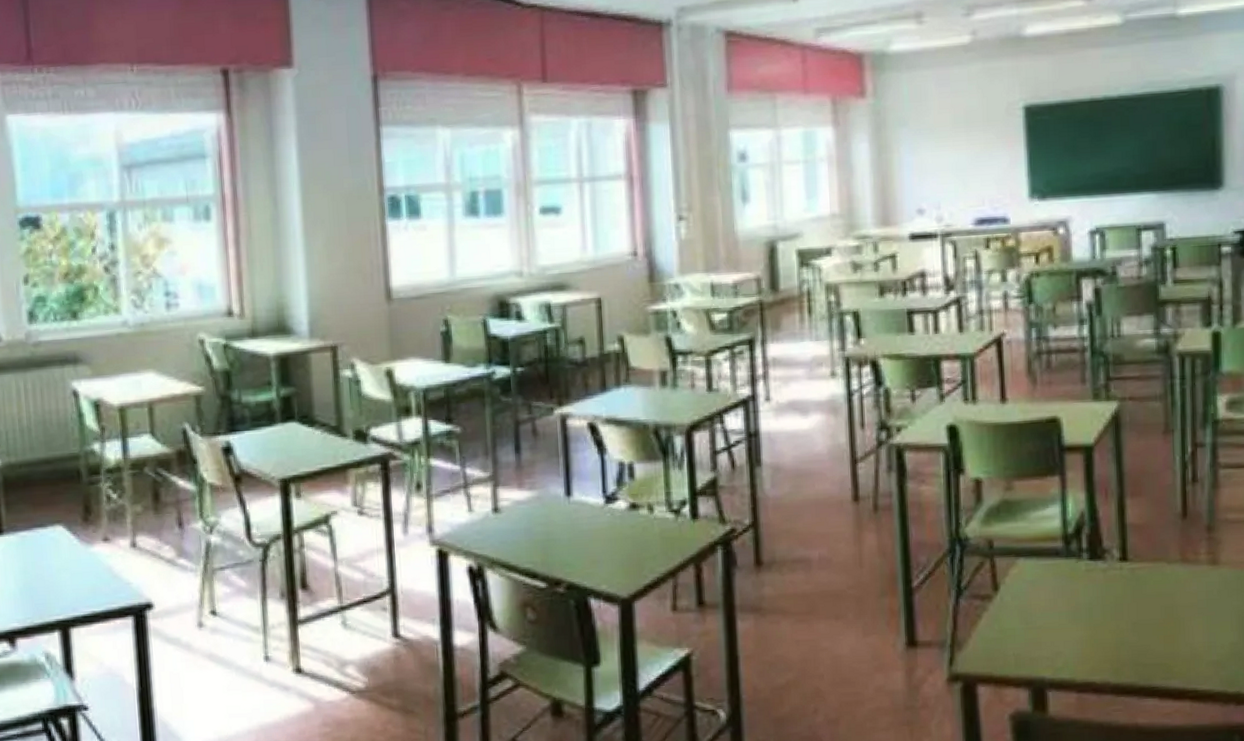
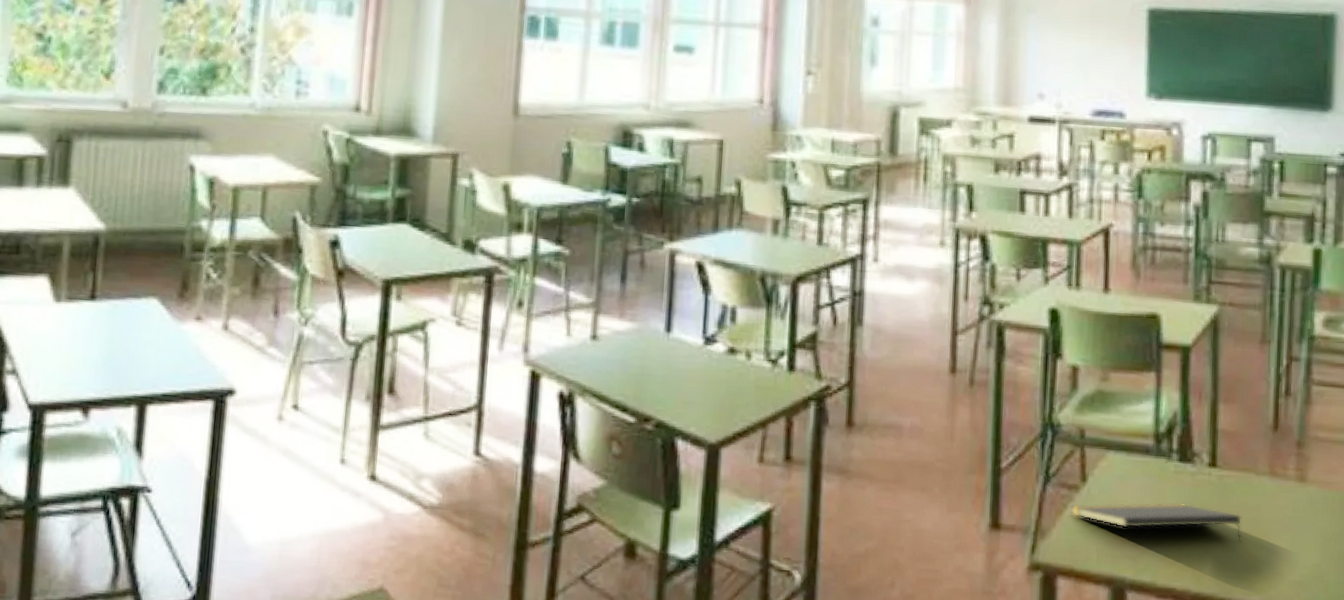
notepad: none [984,599,1158,630] -> present [1070,502,1242,541]

